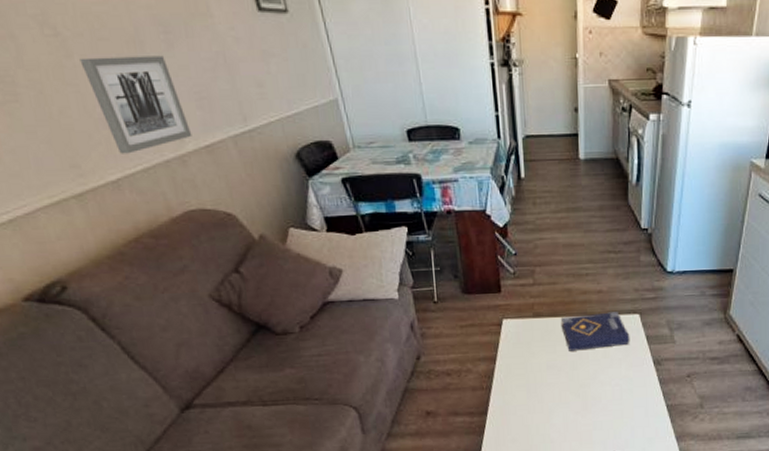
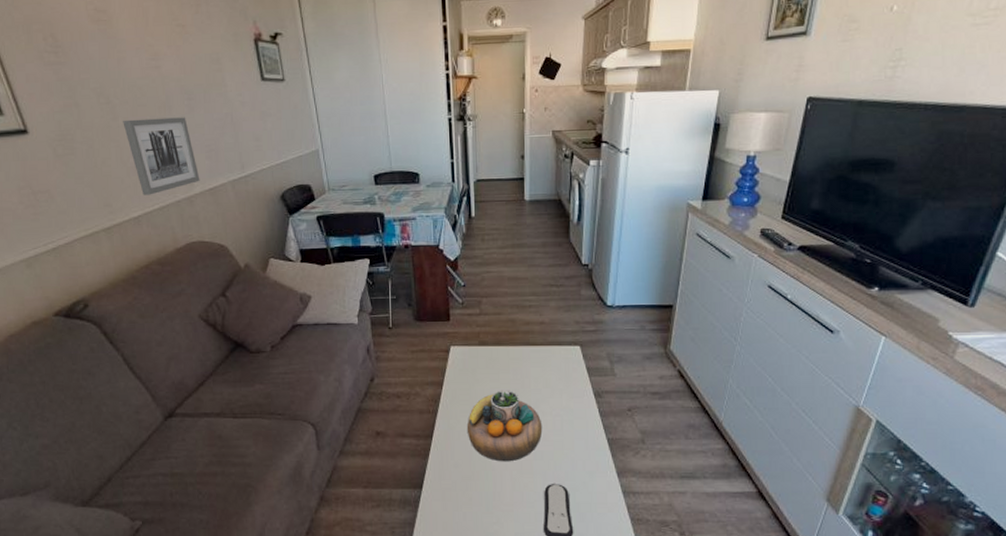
decorative bowl: none [523,362,602,434] -> present [466,390,543,462]
book: present [560,312,630,351] -> none [504,343,571,380]

